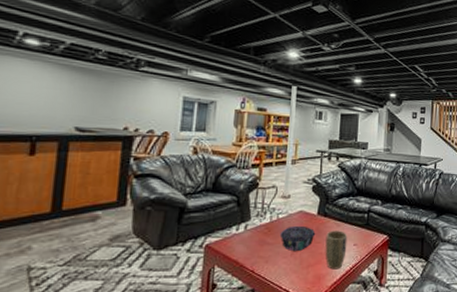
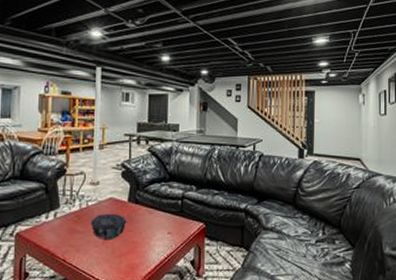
plant pot: present [325,231,348,270] -> none [137,218,161,259]

